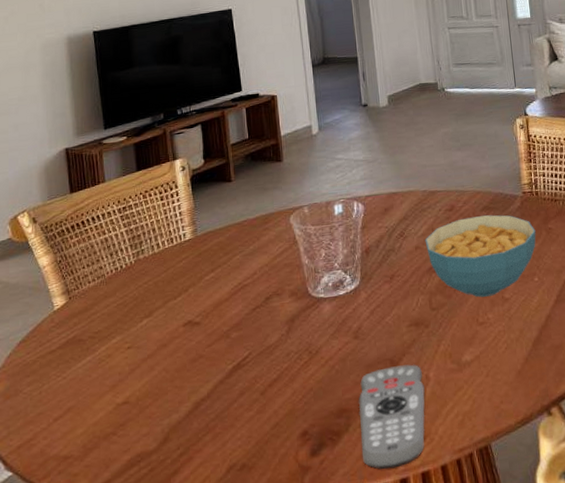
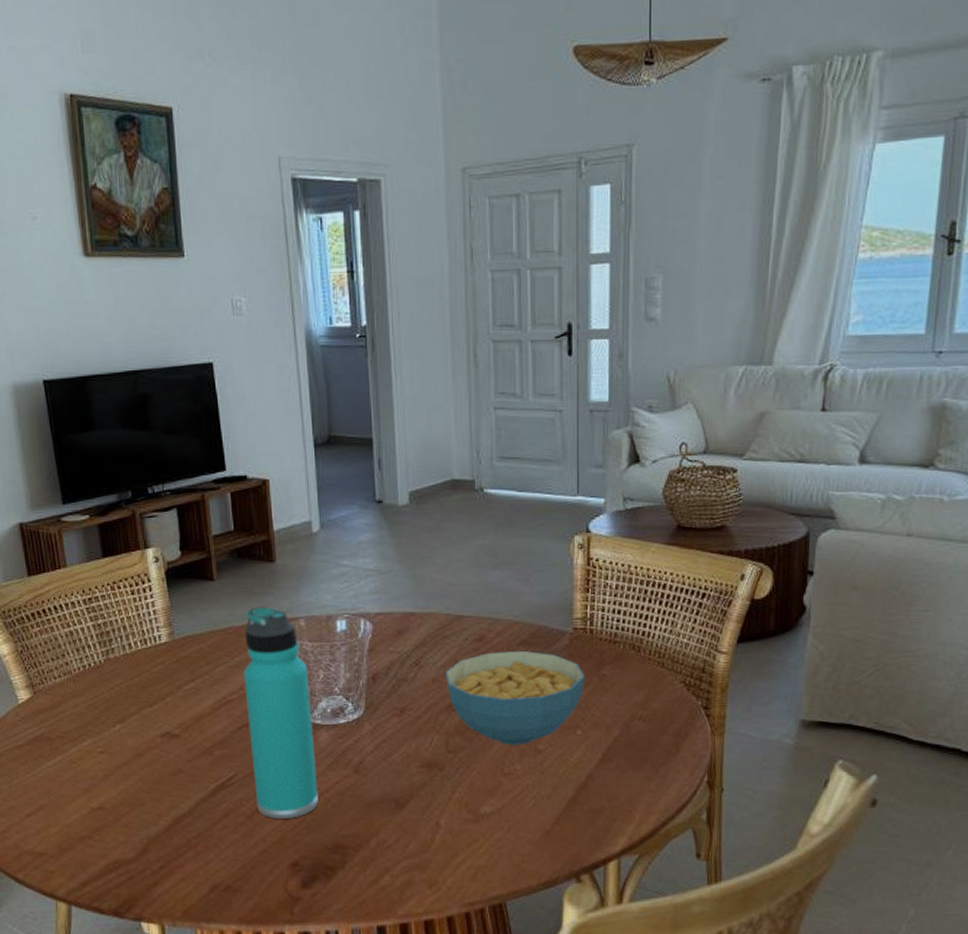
thermos bottle: none [256,199,324,392] -> present [242,606,318,818]
remote control: present [358,364,425,470] -> none [356,808,434,912]

